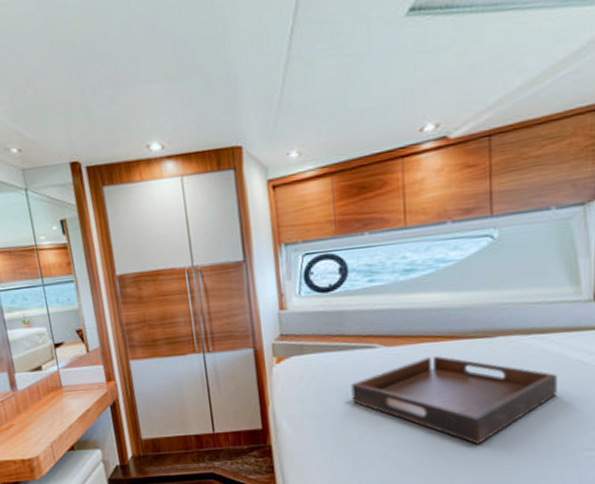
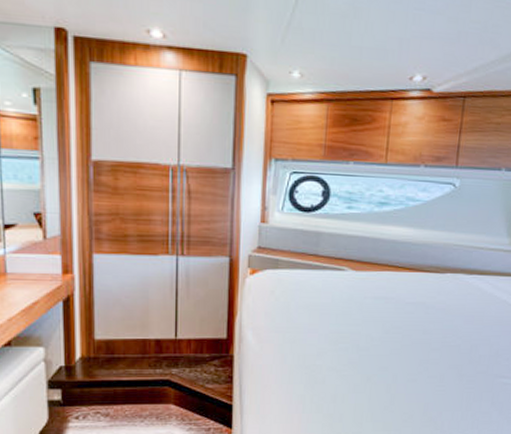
serving tray: present [351,355,557,444] -> none [317,284,487,367]

